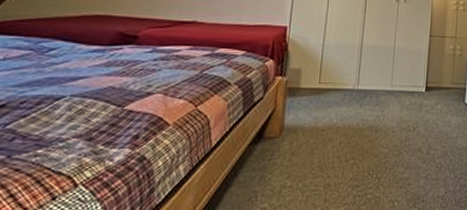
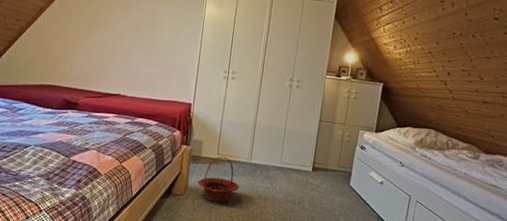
basket: none [296,85,346,141] -> present [197,156,239,203]

